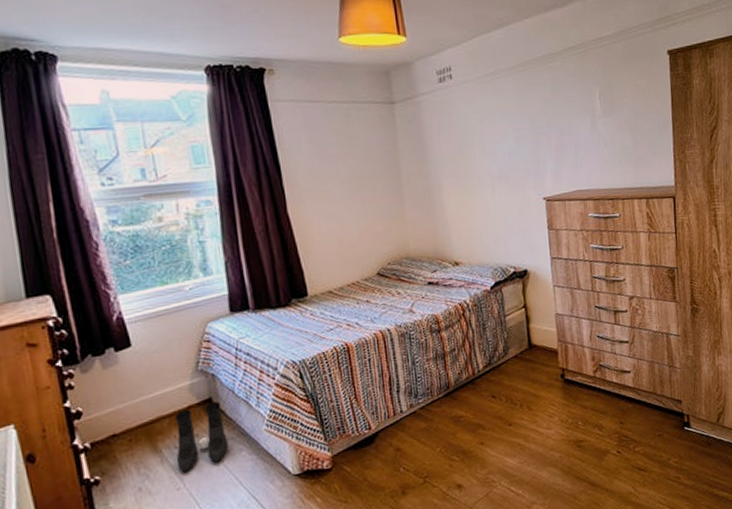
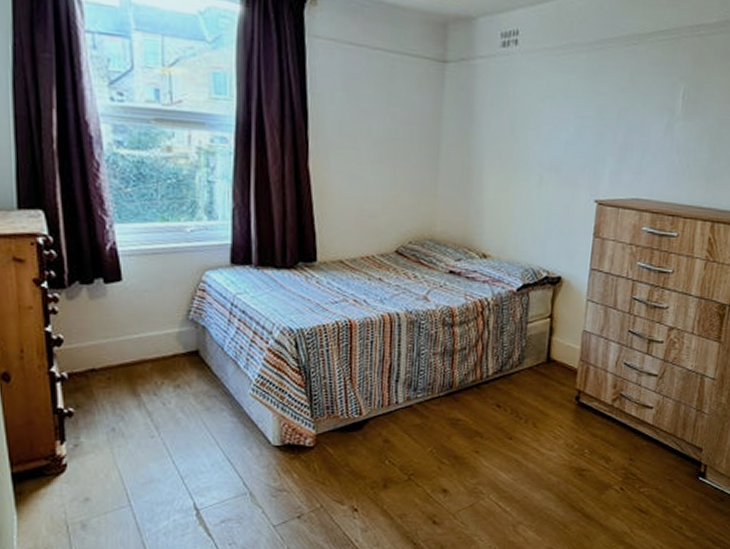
boots: present [175,401,229,474] -> none [154,355,210,423]

